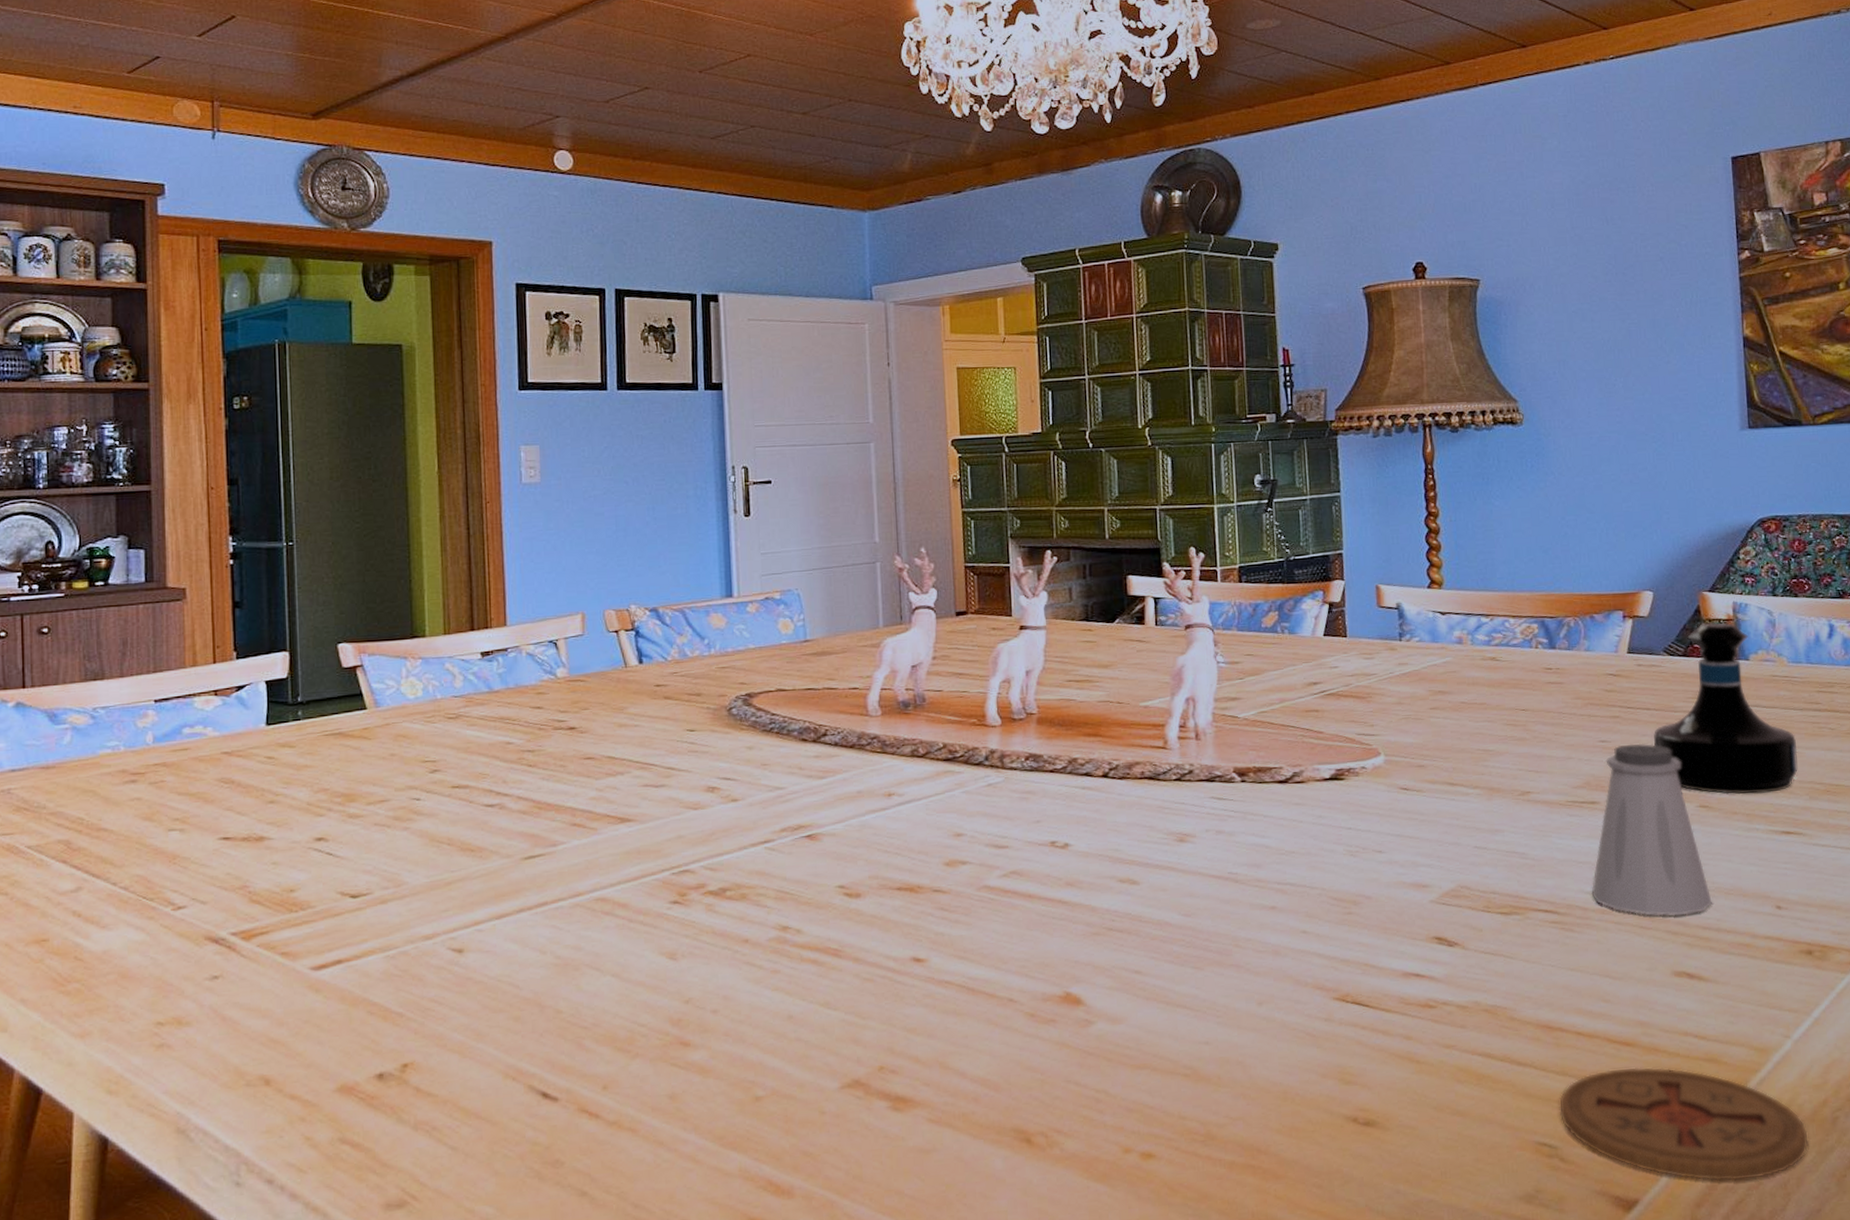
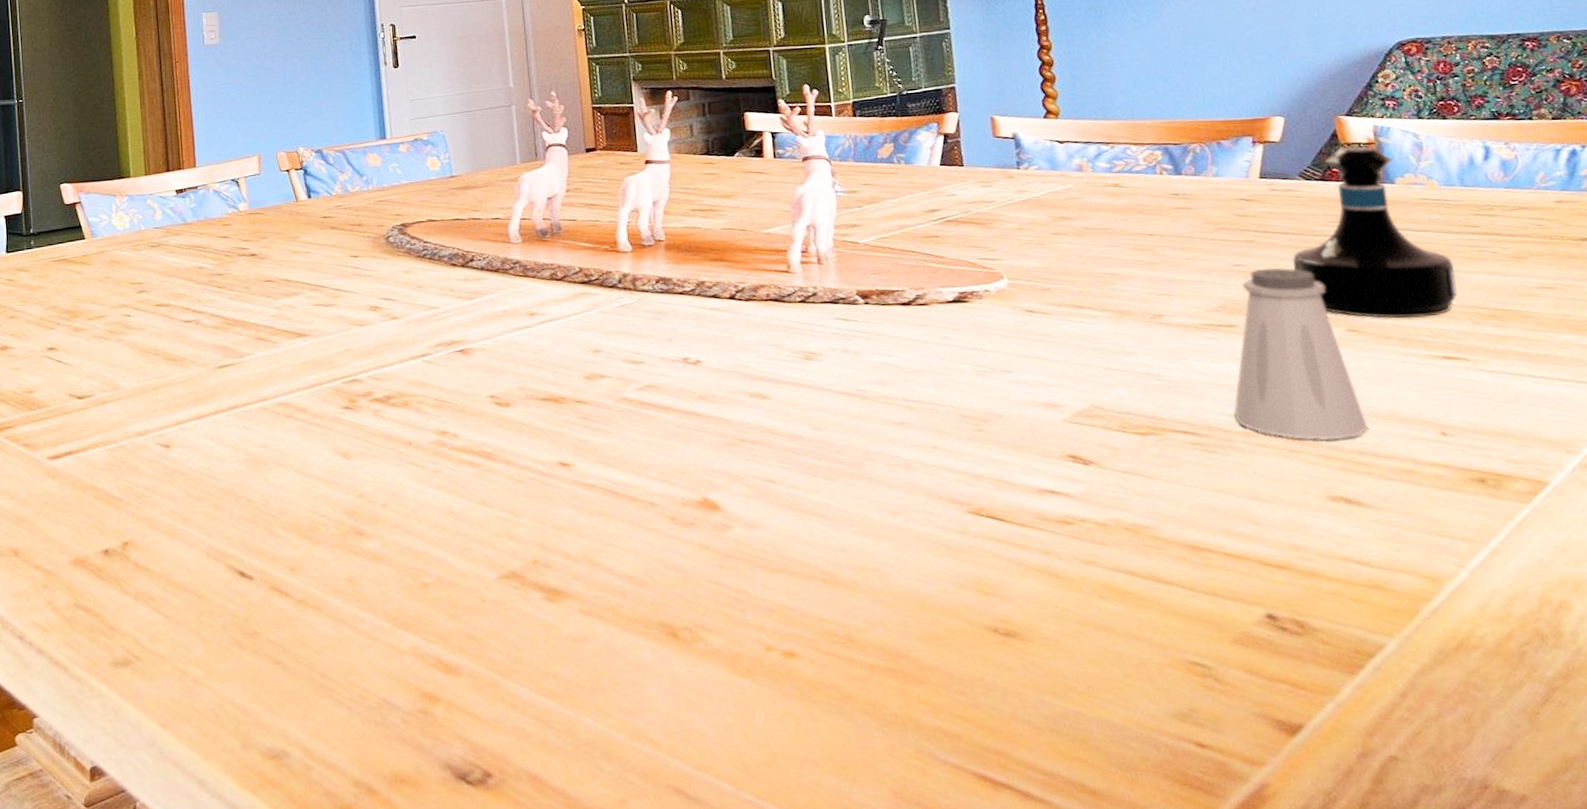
coaster: present [1559,1067,1809,1181] -> none [1210,591,1493,711]

